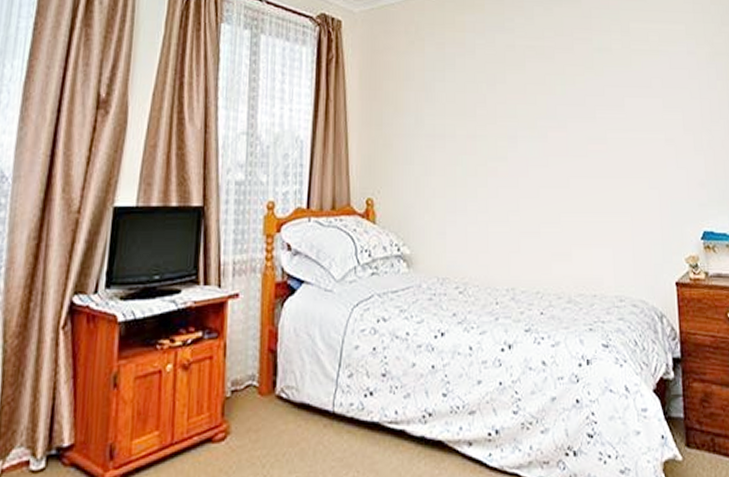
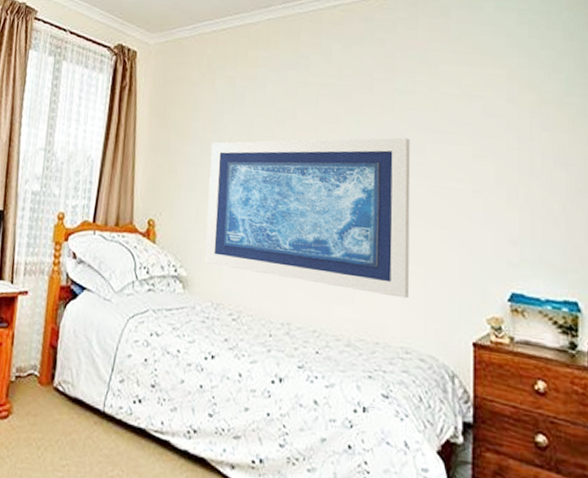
wall art: none [426,94,620,249] -> present [205,137,410,299]

